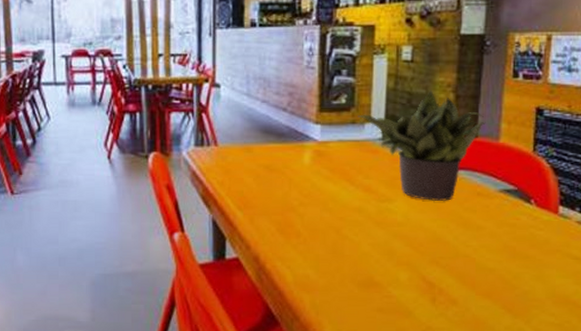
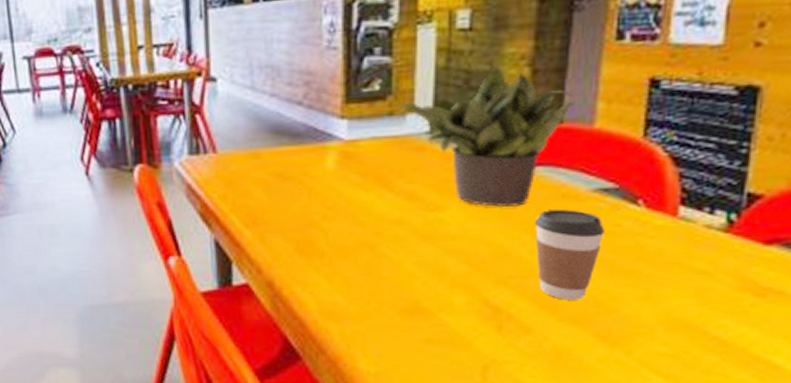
coffee cup: none [458,205,508,278] -> present [534,209,604,300]

